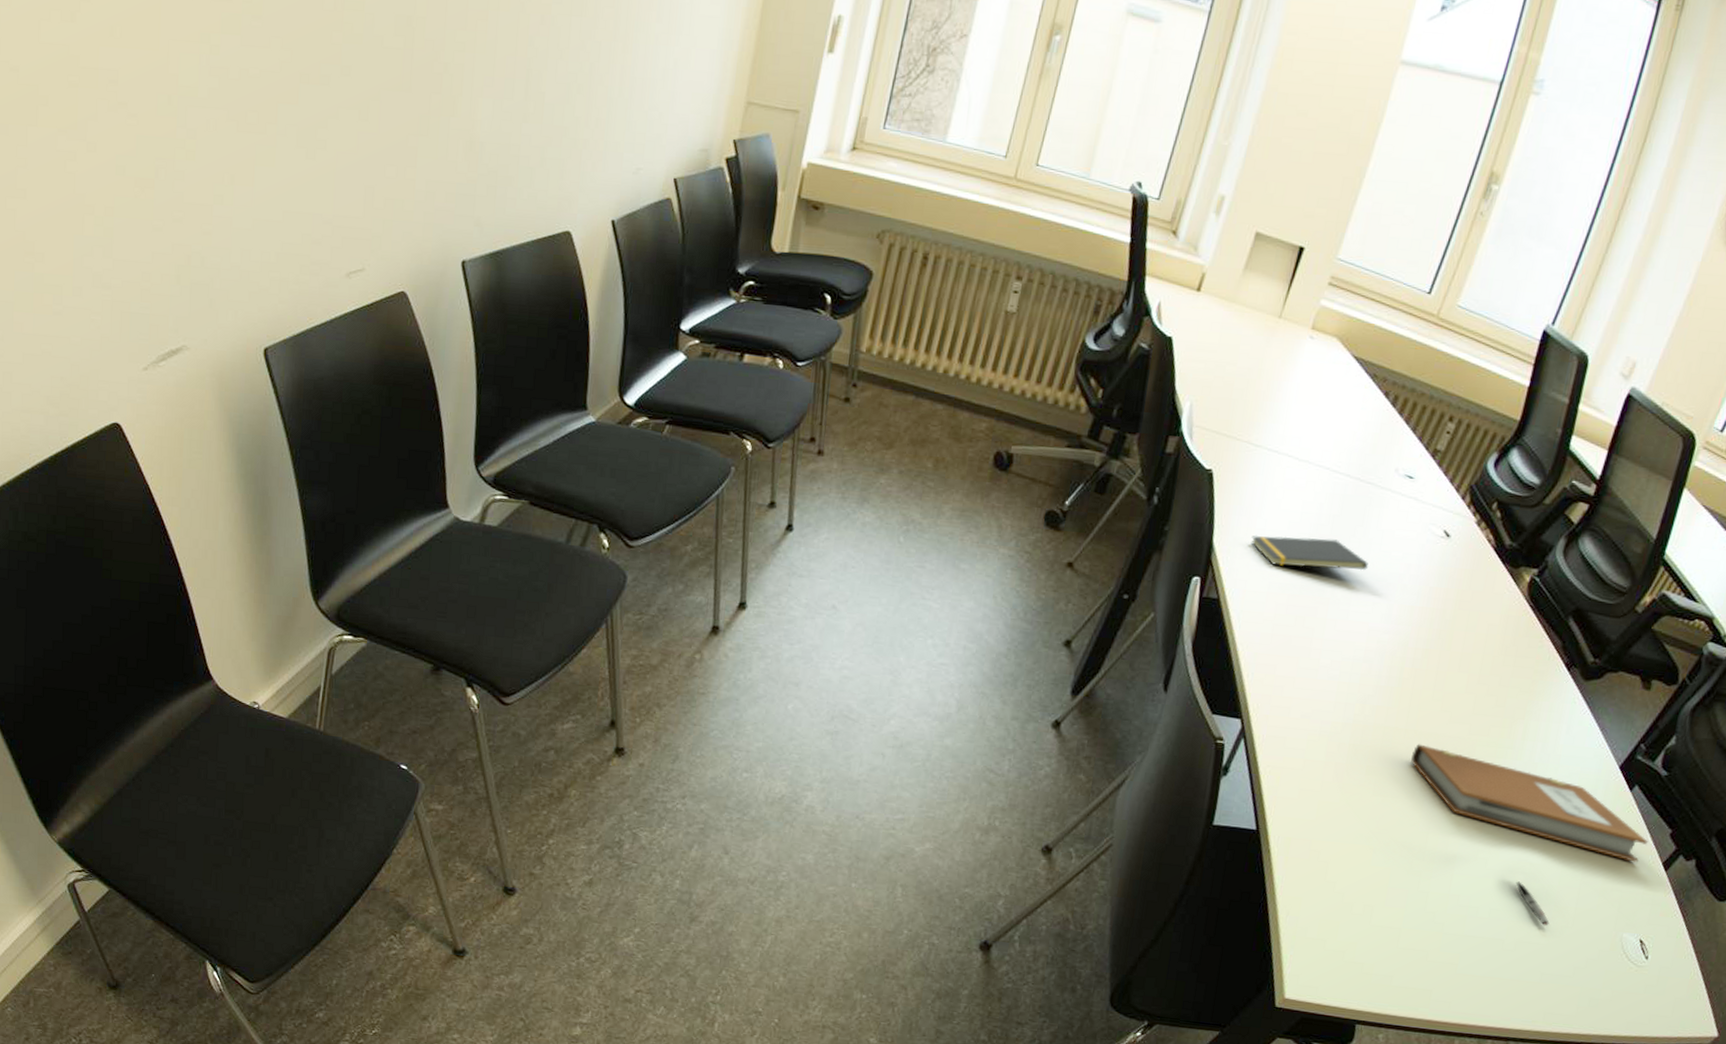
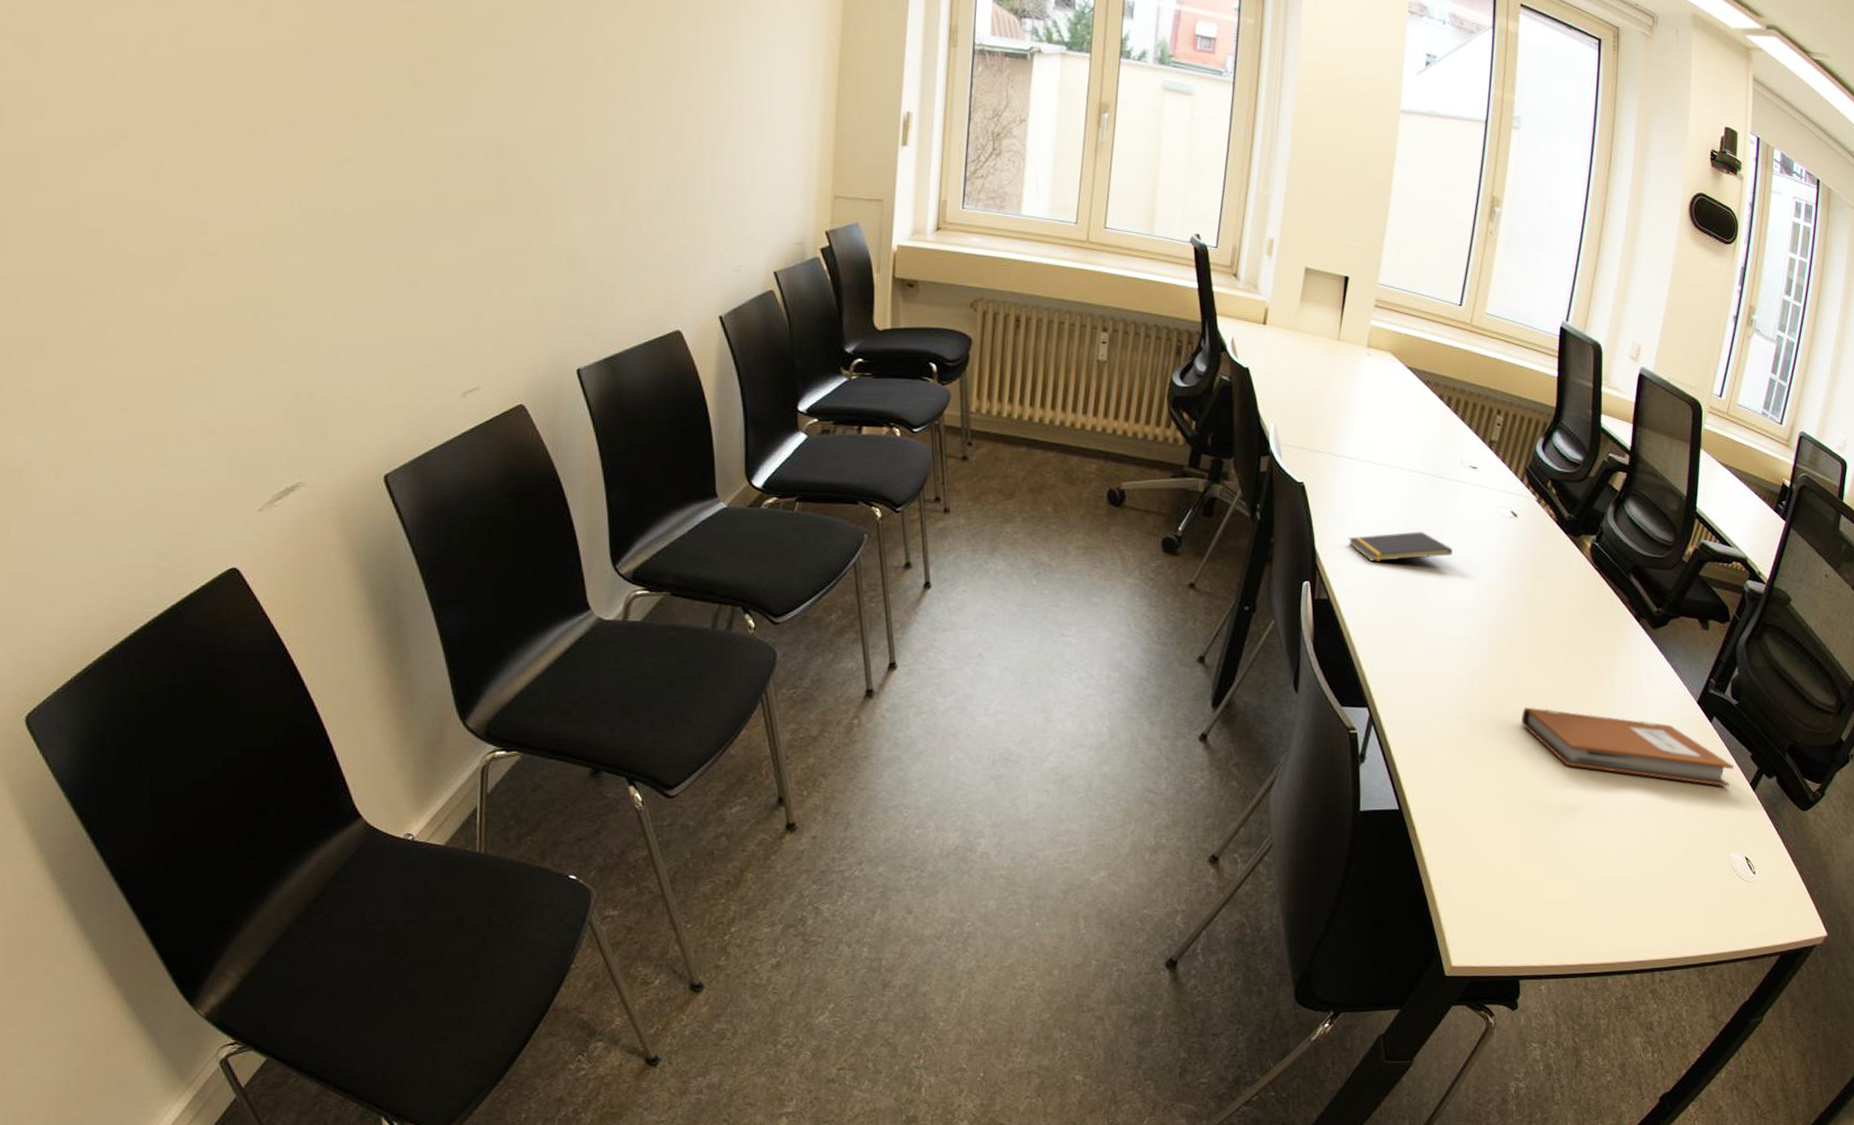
pen: present [1516,881,1550,926] -> none [1631,820,1667,859]

